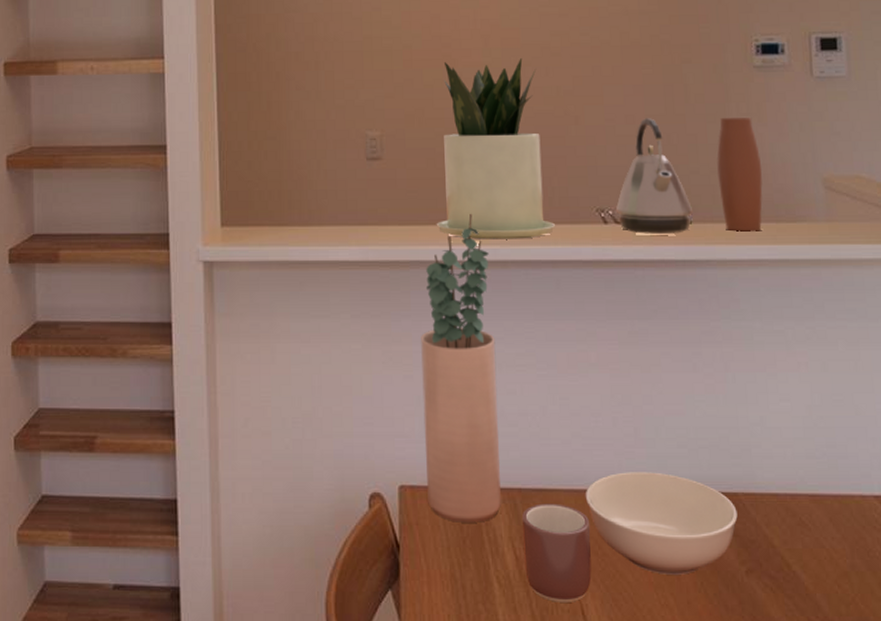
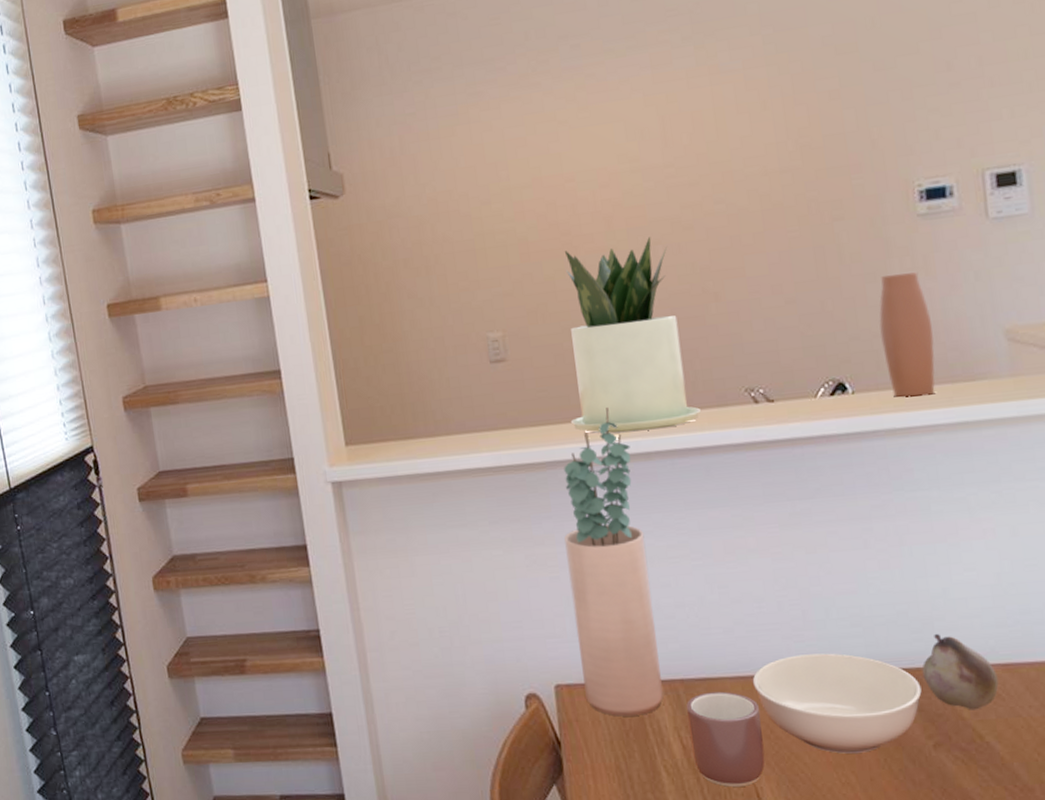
kettle: present [615,118,692,234] -> none [766,285,854,410]
fruit: none [739,459,806,538] -> present [921,633,999,710]

